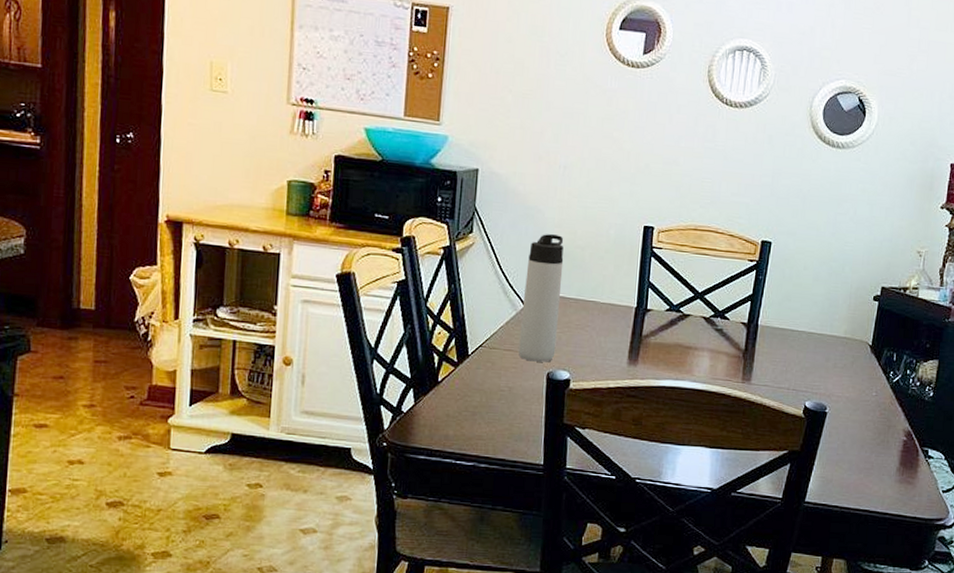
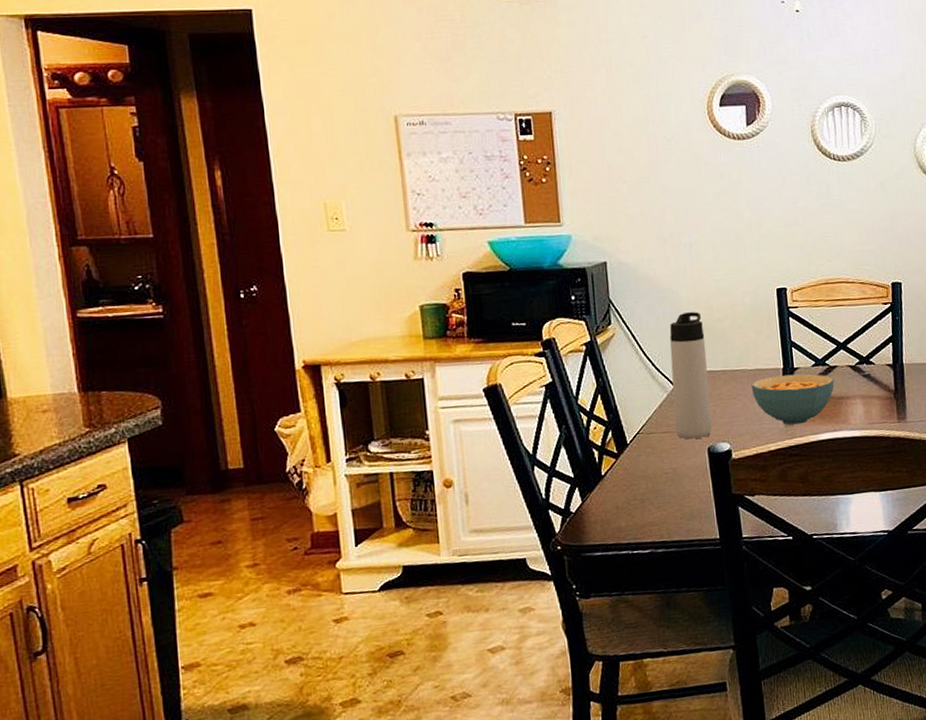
cereal bowl: none [600,313,685,367] -> present [751,373,834,425]

